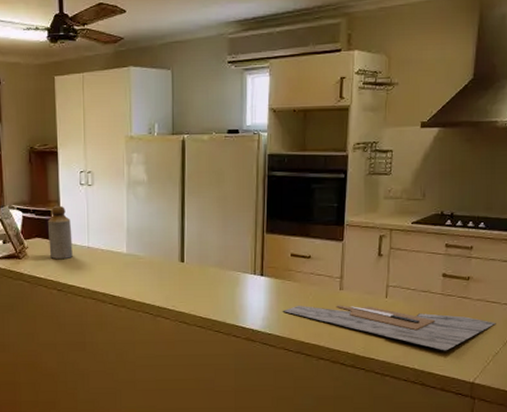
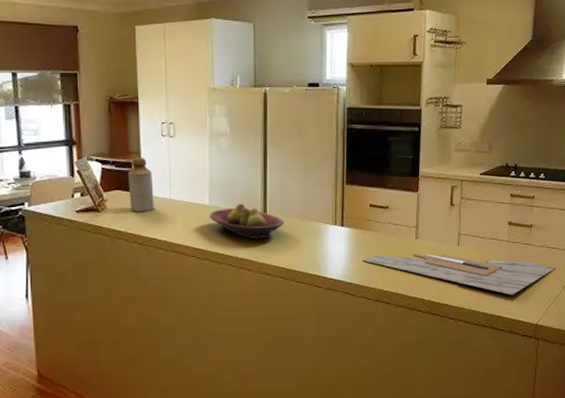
fruit bowl: none [126,252,202,288] -> present [209,203,285,240]

